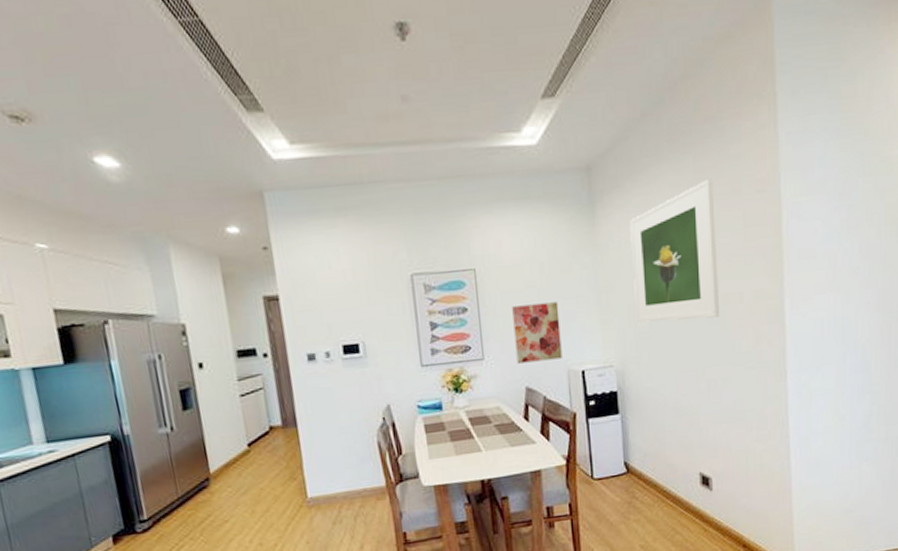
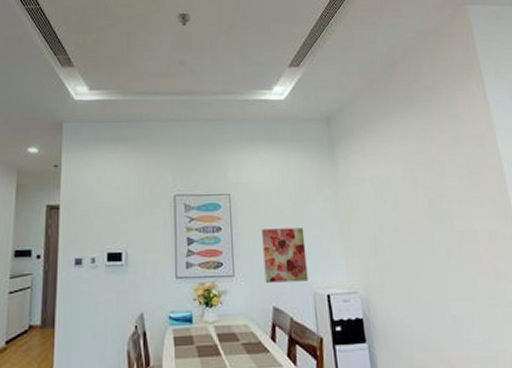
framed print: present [629,179,720,323] -> none [365,133,458,253]

